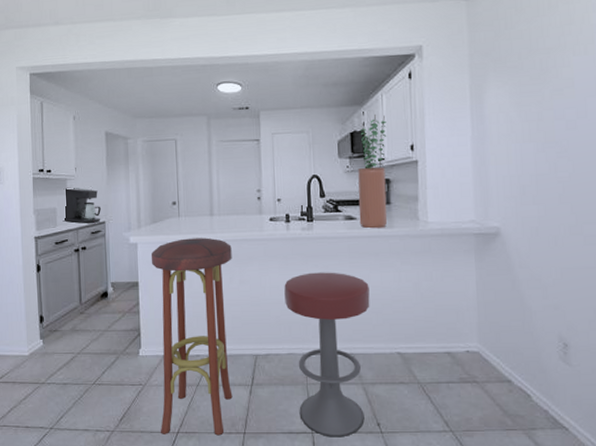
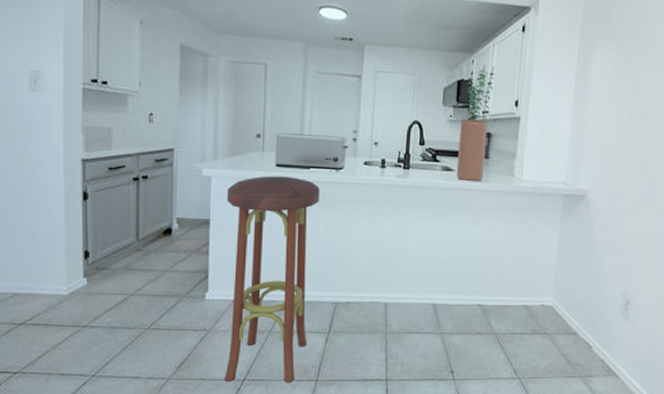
coffee maker: present [62,188,101,224] -> none [119,105,169,150]
toaster: none [189,196,254,230] -> present [274,132,349,171]
bar stool: present [284,272,370,438] -> none [372,221,459,384]

